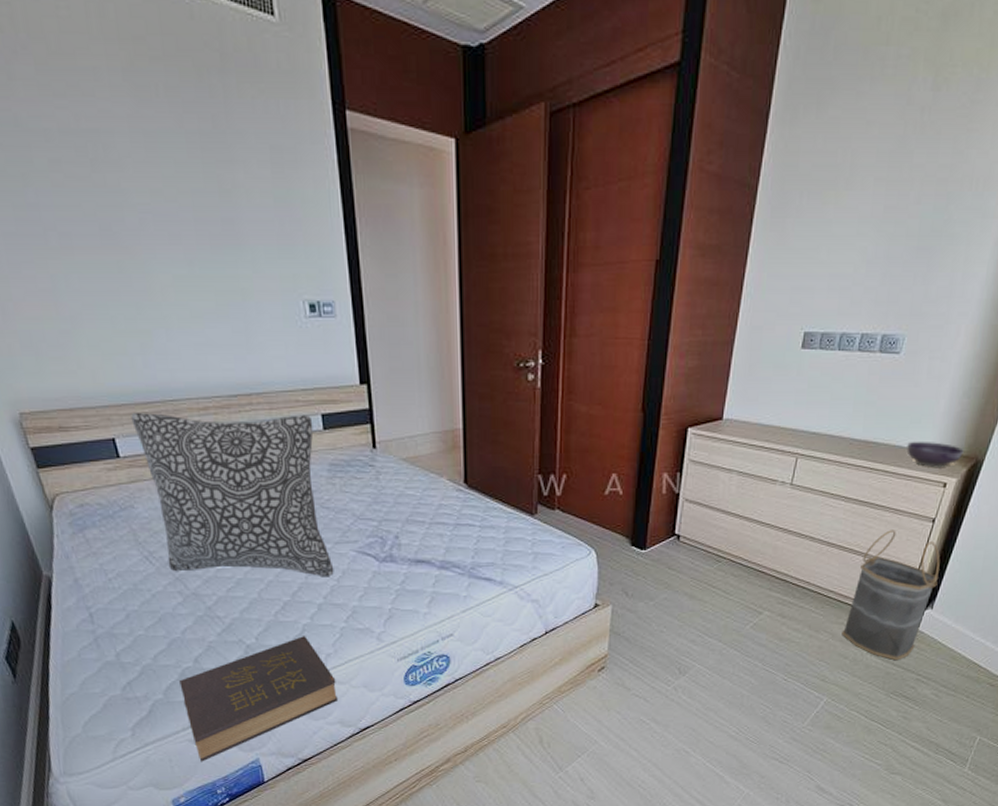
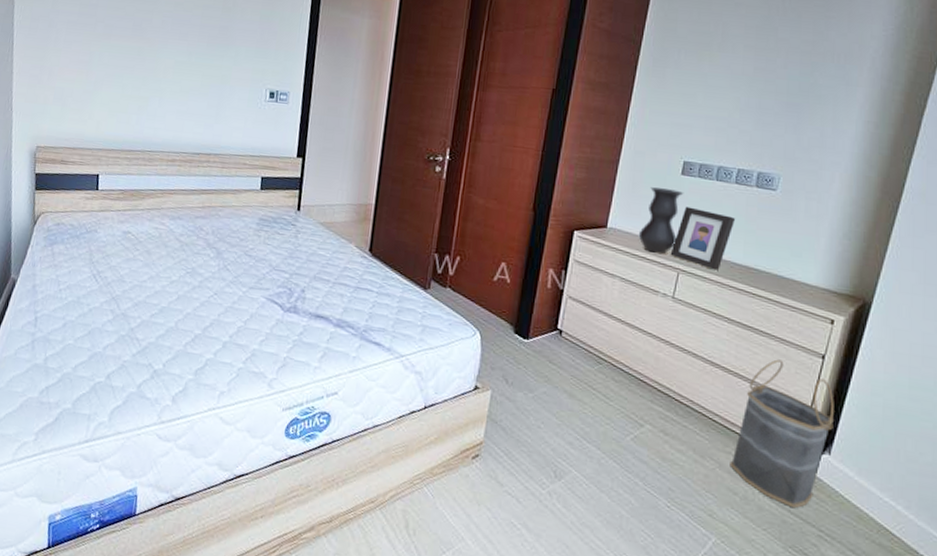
pillow: present [131,412,334,577] -> none [109,156,254,318]
hardback book: present [179,636,339,762] -> none [84,369,224,481]
vase: none [756,367,804,441] -> present [638,187,684,255]
picture frame: none [789,384,856,449] -> present [670,206,735,270]
bowl: present [906,441,964,467] -> none [789,273,849,303]

